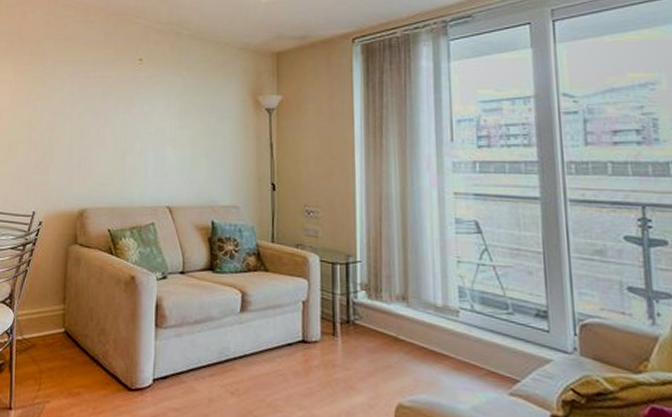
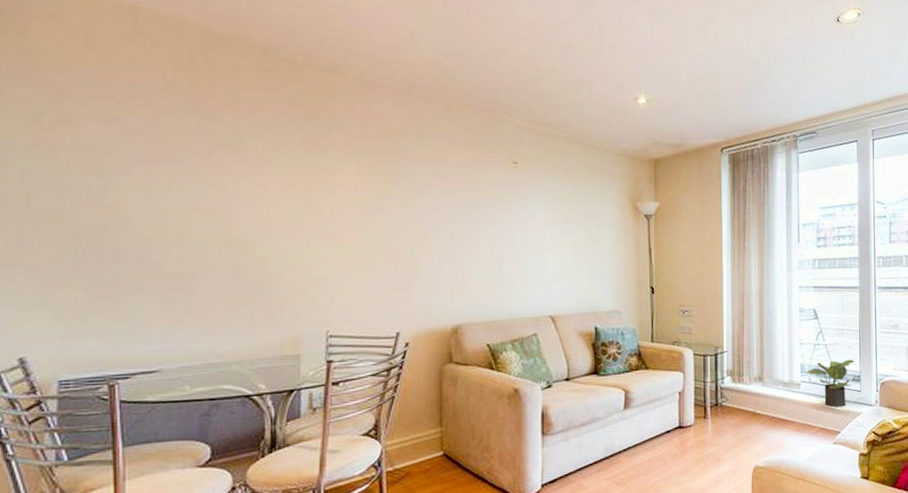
potted plant: none [464,287,539,349] -> present [804,359,855,408]

